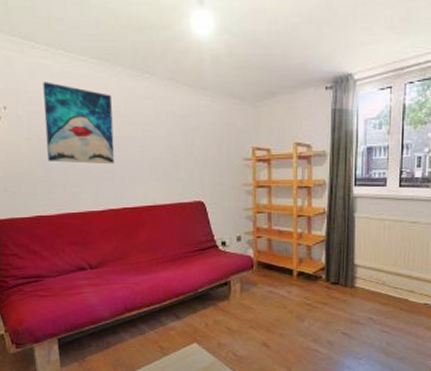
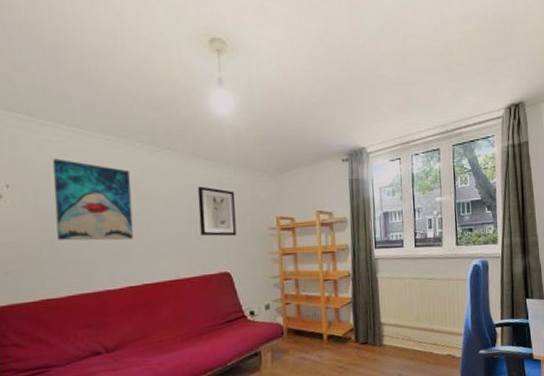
wall art: none [175,113,212,166] -> present [197,186,237,237]

